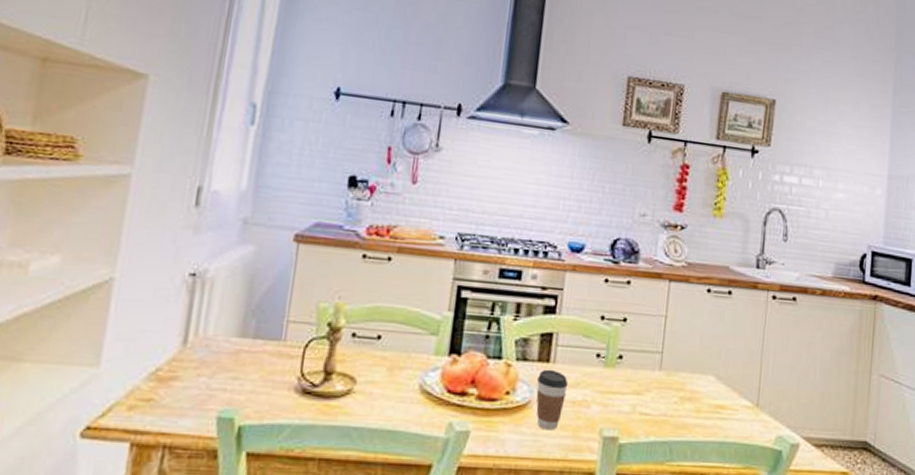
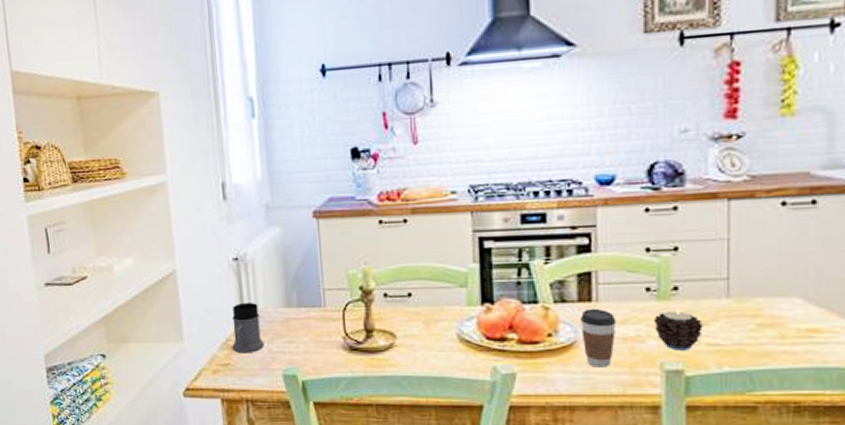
mug: none [161,325,207,388] -> present [232,302,265,354]
candle: none [599,377,638,418] -> present [653,309,703,351]

